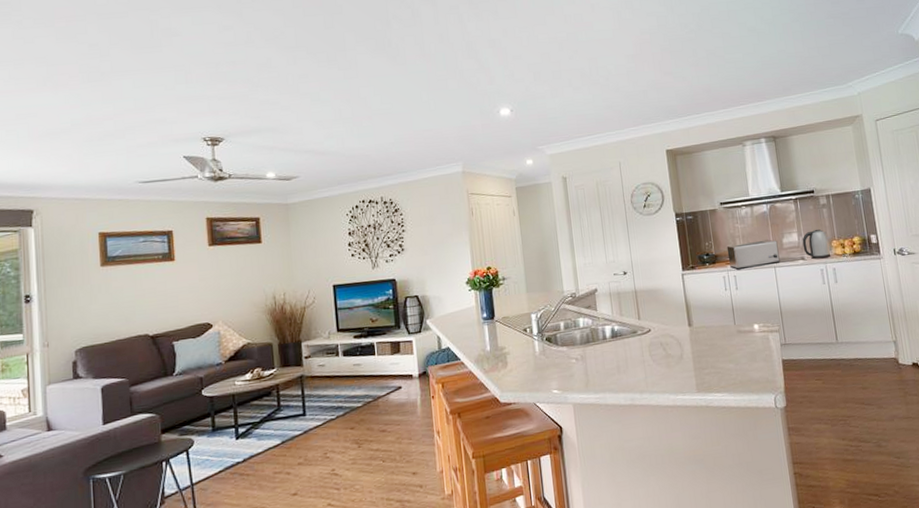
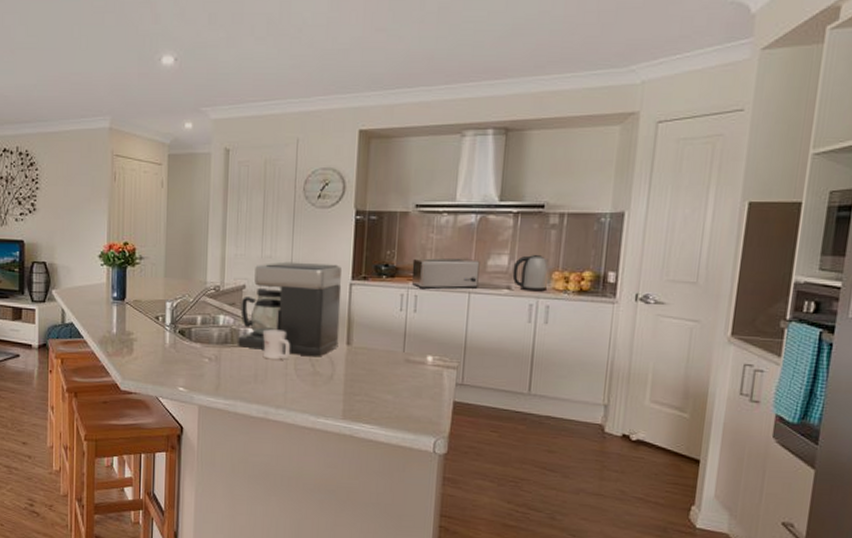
coffee maker: none [595,260,682,344] -> present [238,262,342,357]
mug: none [617,323,644,351] -> present [262,329,290,360]

